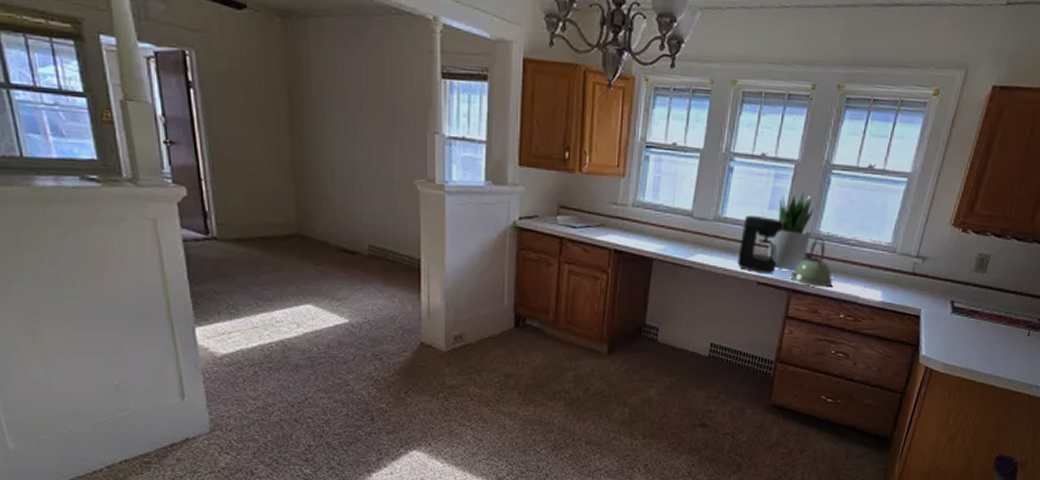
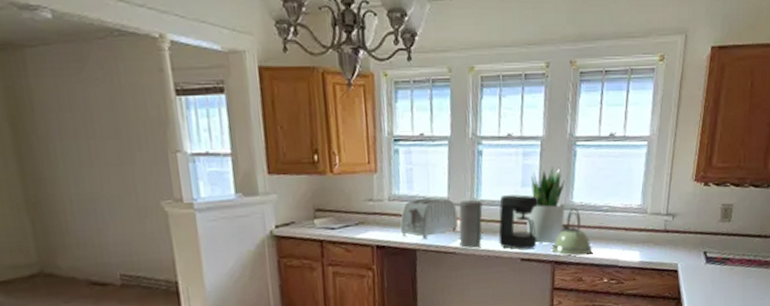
toaster: none [639,208,700,250] -> present [399,198,458,240]
canister: none [696,216,726,264] -> present [458,200,483,248]

